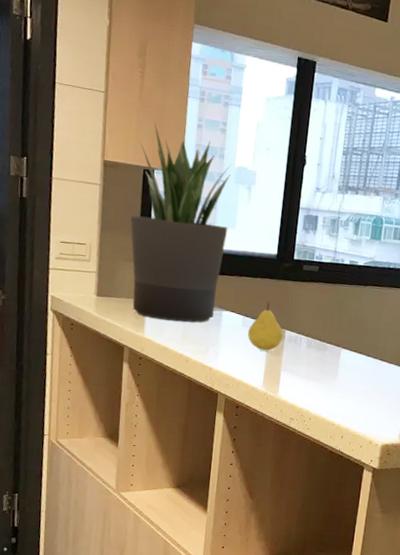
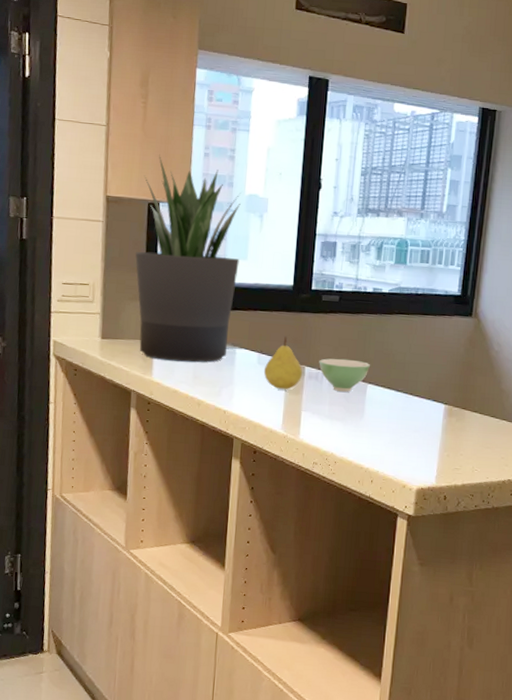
bowl: none [298,323,345,355] -> present [319,358,371,392]

